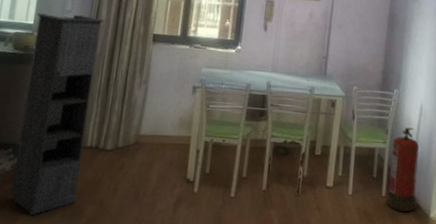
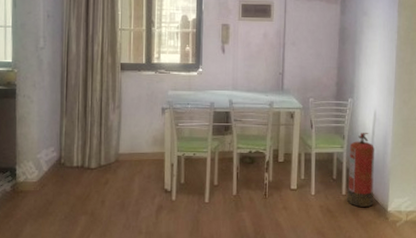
storage cabinet: present [10,13,104,215] -> none [14,50,74,226]

